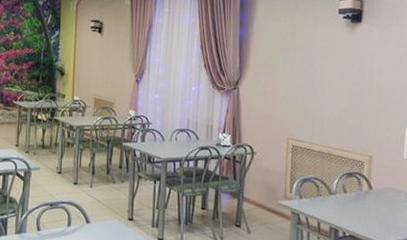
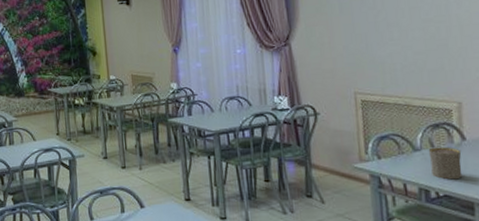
cup: none [341,193,368,223] -> present [428,146,463,180]

